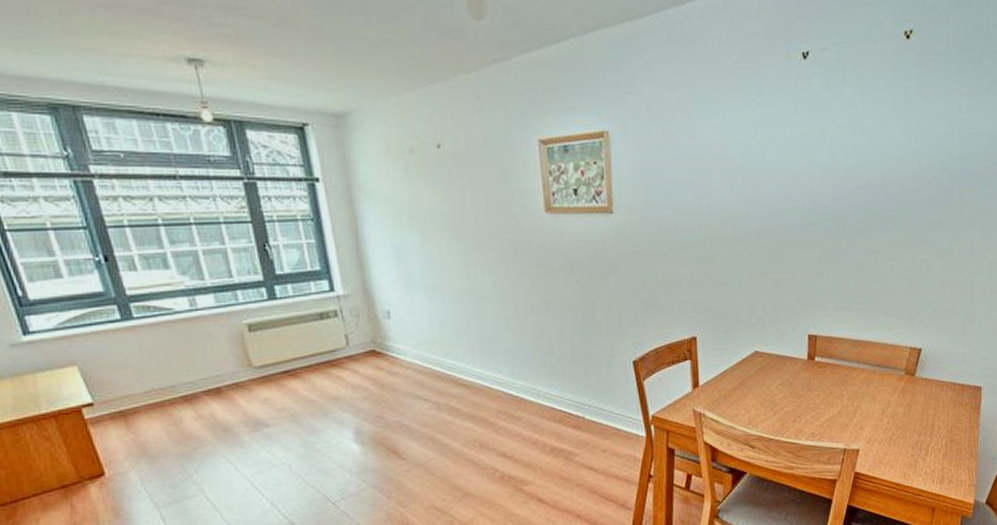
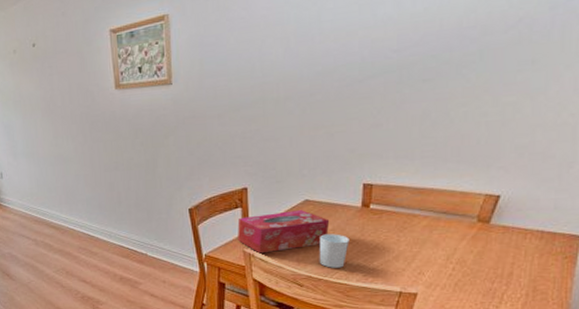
tissue box: none [687,363,779,413] -> present [237,210,330,254]
cup: none [769,388,798,426] -> present [319,234,350,268]

